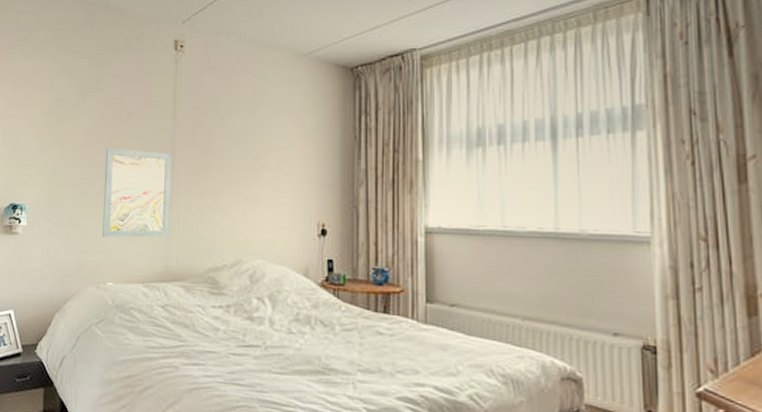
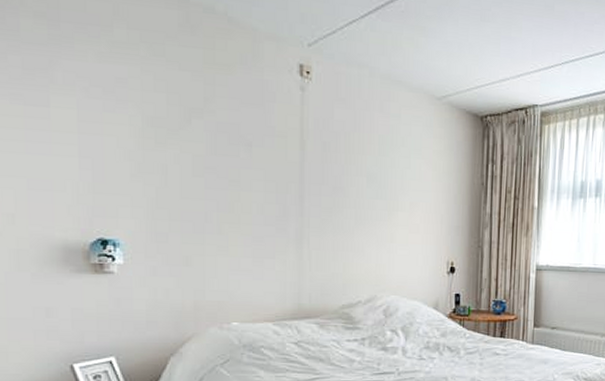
wall art: present [102,148,172,238] -> none [221,179,300,277]

